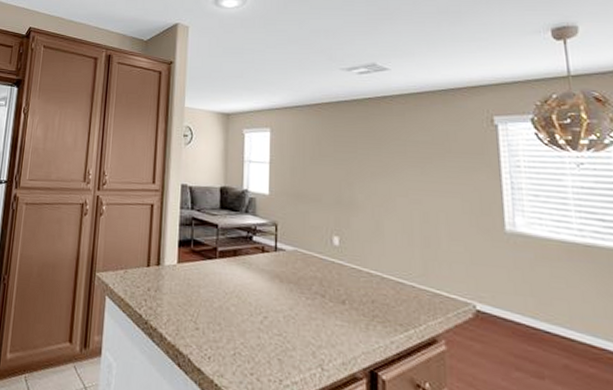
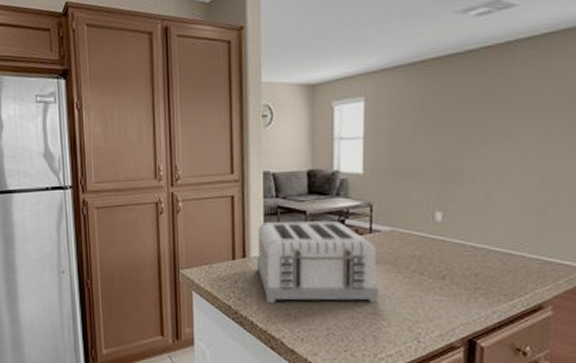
toaster: none [170,232,284,324] -> present [257,221,379,303]

